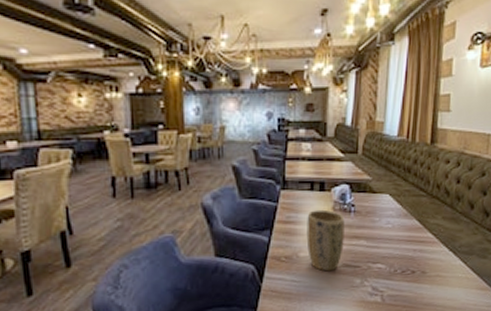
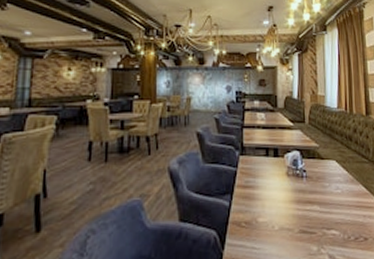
plant pot: present [306,209,345,272] -> none [264,174,299,238]

